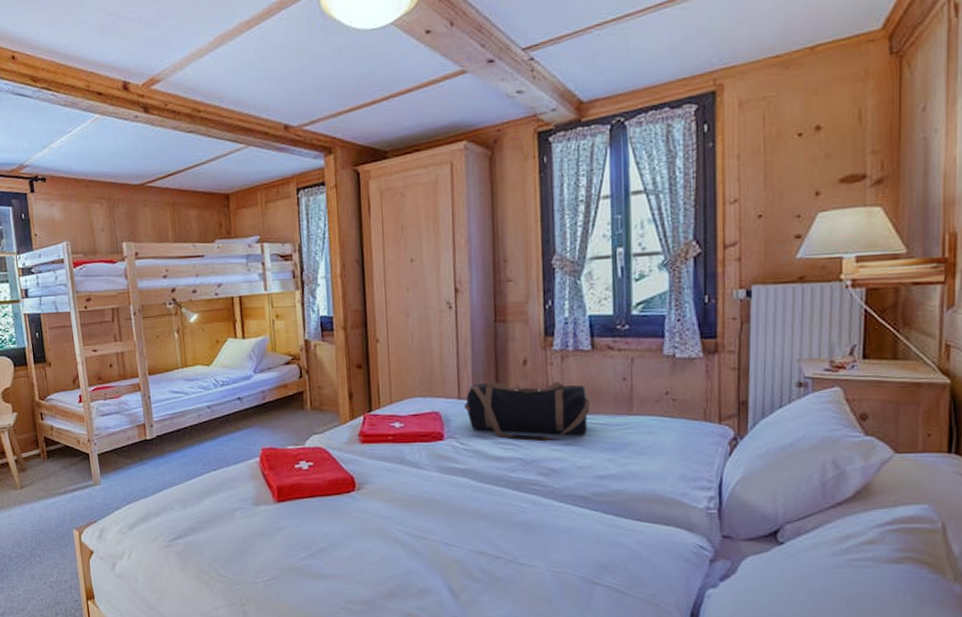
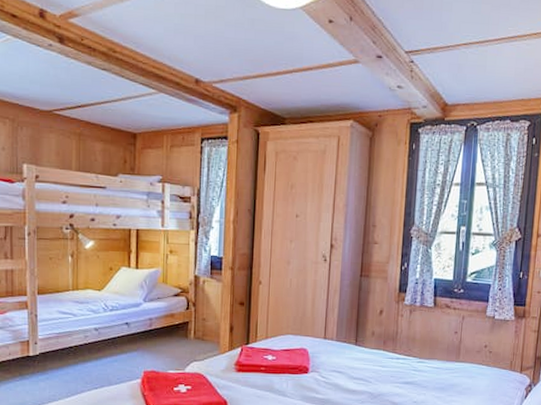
duffel bag: present [464,380,591,441] -> none [329,325,429,379]

